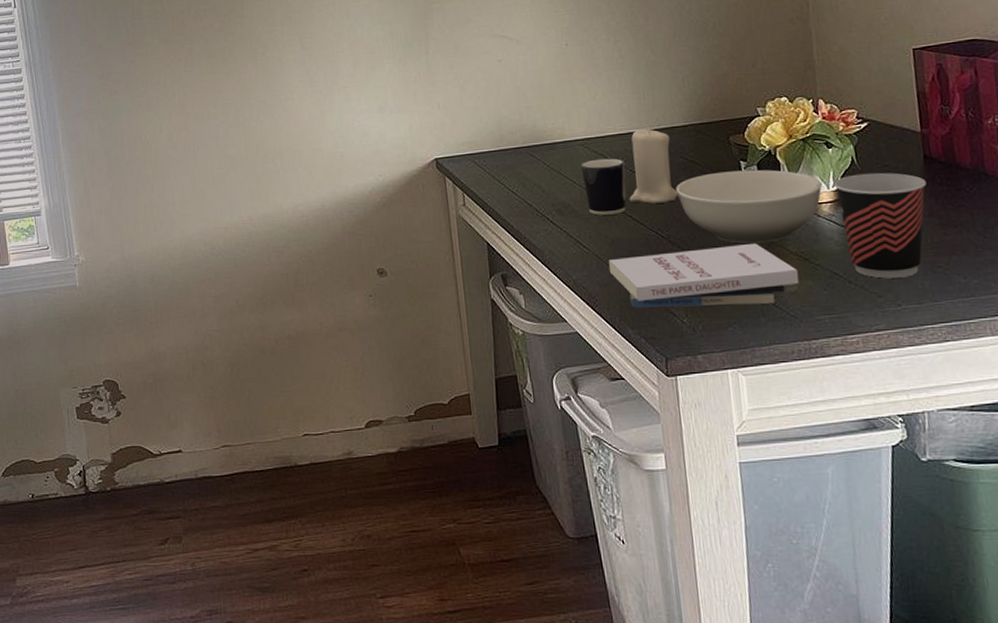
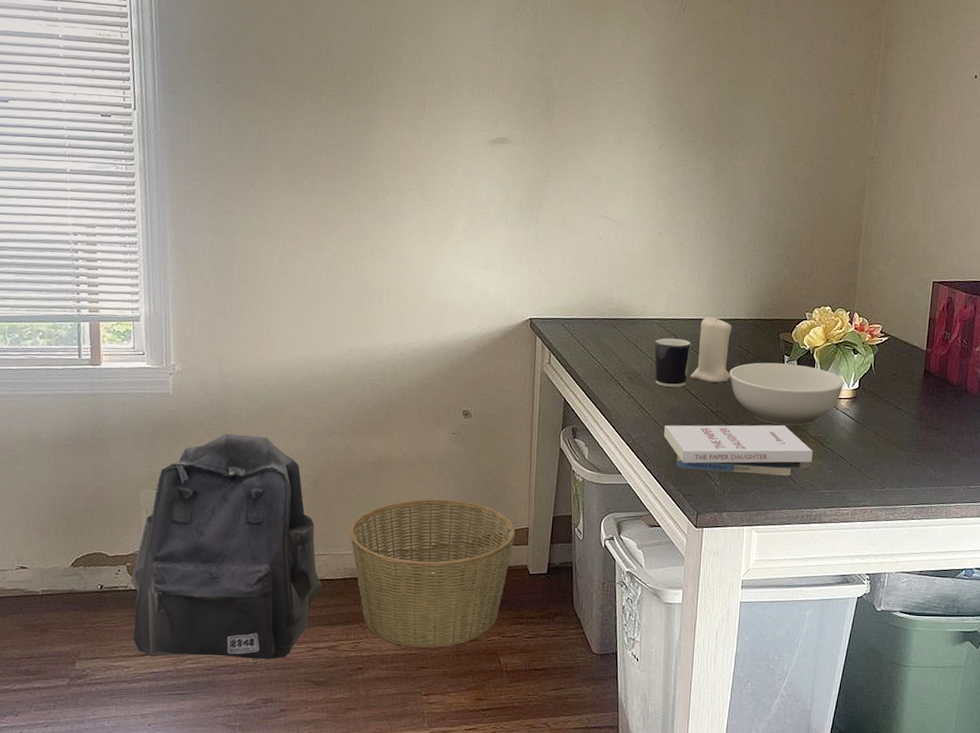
backpack: none [60,320,253,569] -> present [131,433,322,659]
basket: none [274,369,456,543] -> present [349,499,516,648]
cup: present [833,172,927,279] -> none [853,378,922,466]

